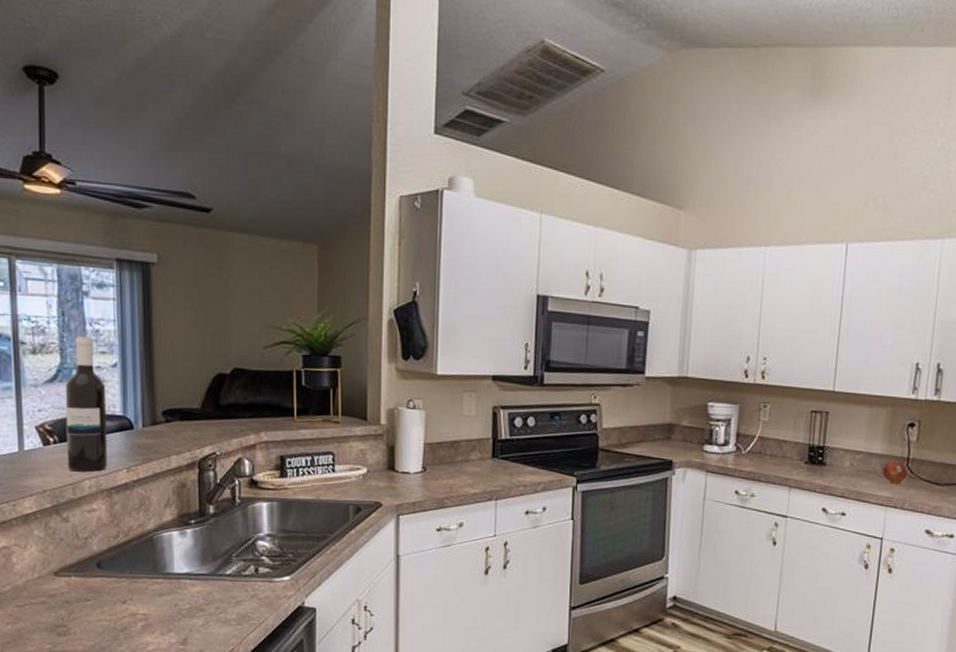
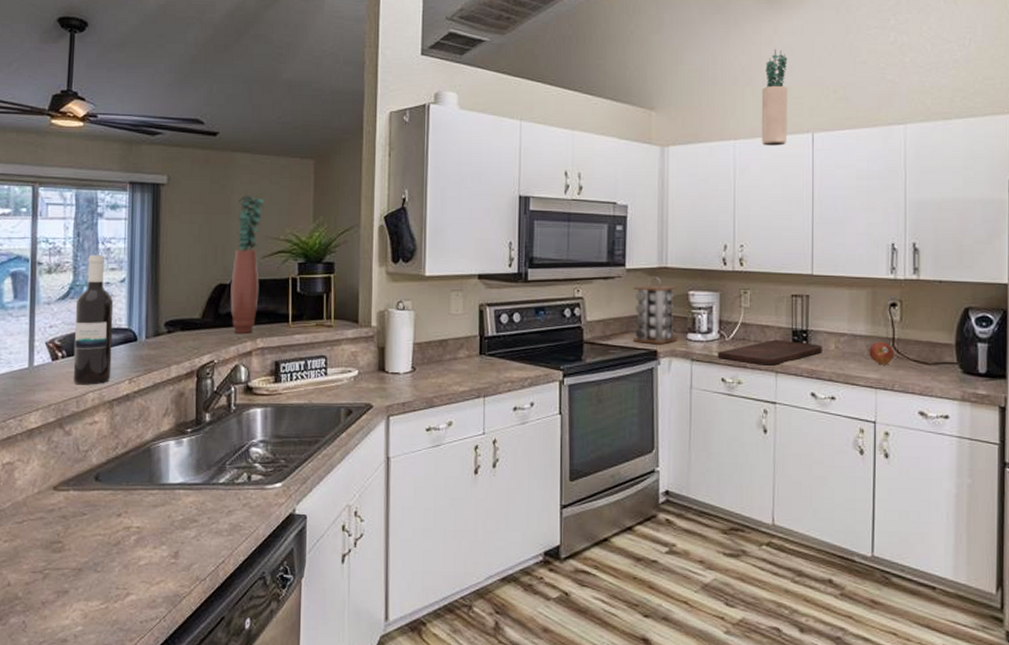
vase: none [231,274,264,427] -> present [230,190,264,335]
spice rack: none [649,386,697,455] -> present [633,277,677,345]
cutting board: none [733,454,838,480] -> present [717,339,822,366]
vase: none [793,149,828,255] -> present [761,49,788,146]

